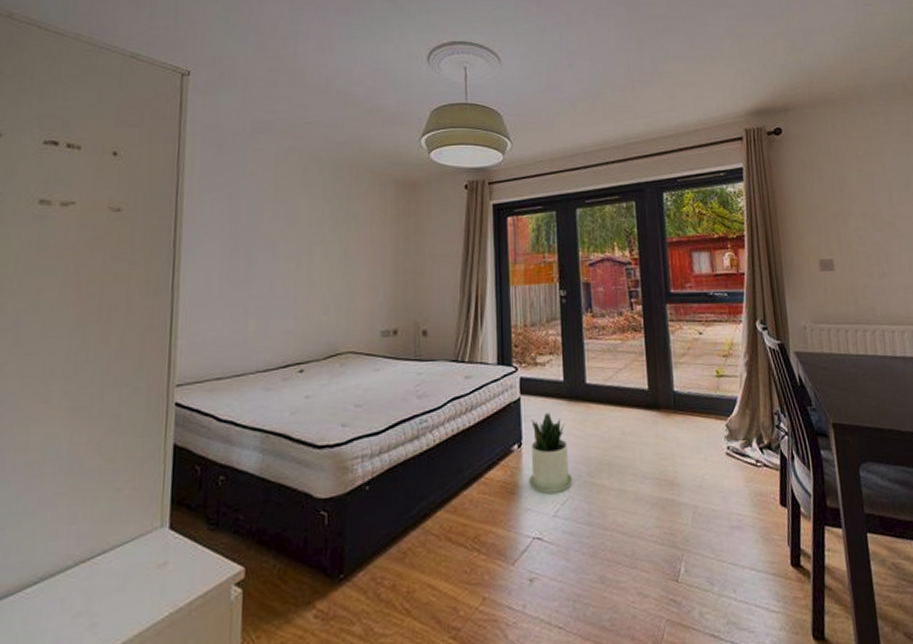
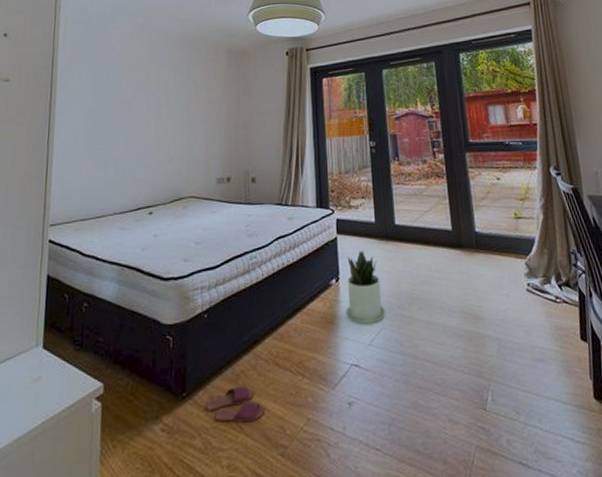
slippers: none [367,565,434,605] -> present [206,386,264,423]

